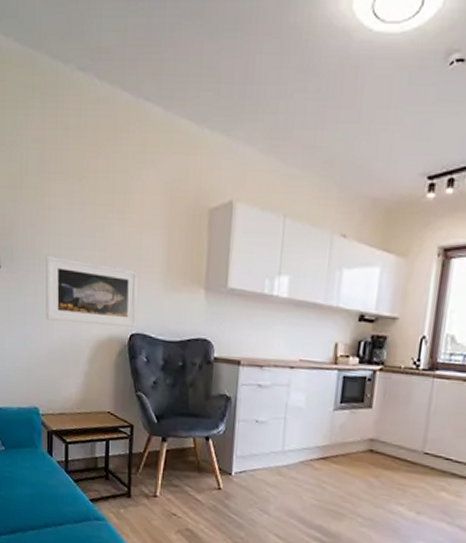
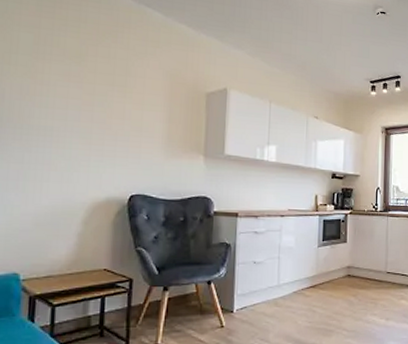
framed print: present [45,255,138,329] -> none [33,125,139,190]

